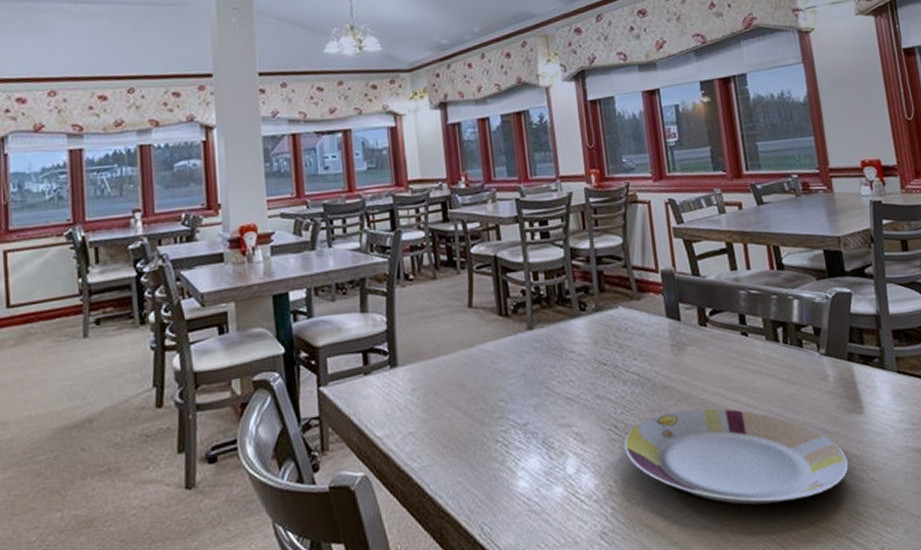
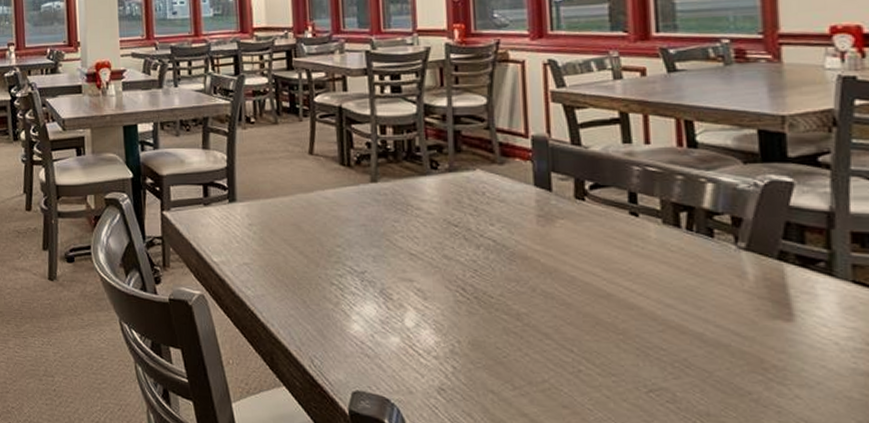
plate: present [624,408,849,505] -> none [471,284,763,400]

